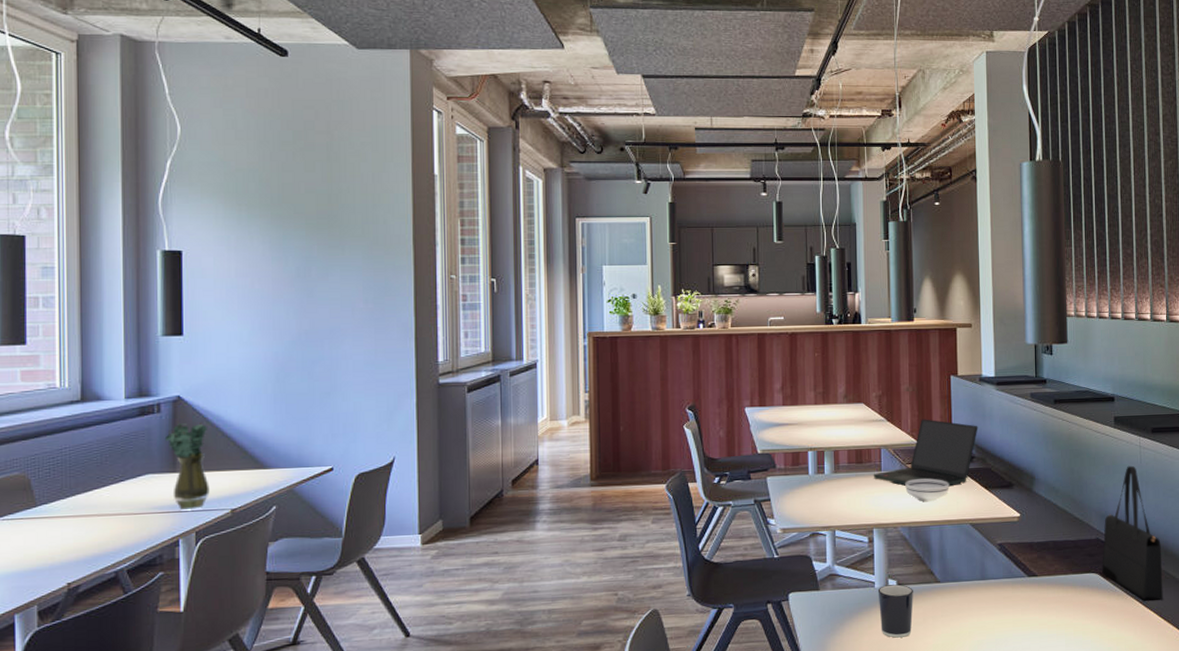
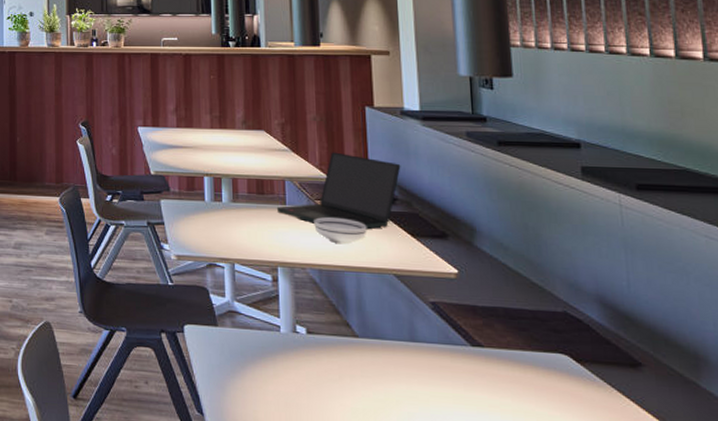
mug: present [877,584,913,638] -> none [284,331,327,394]
tote bag: present [1102,465,1163,601] -> none [573,227,667,401]

